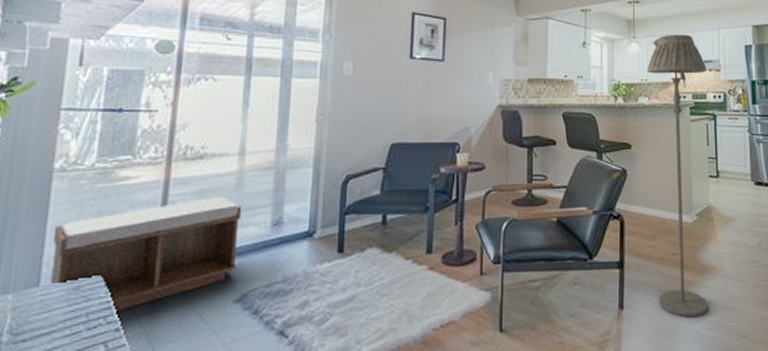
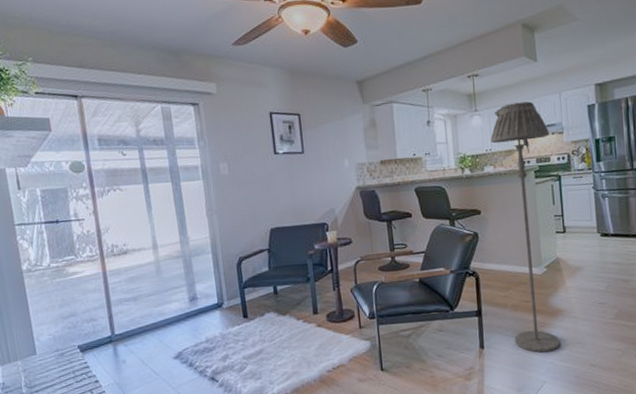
bench: present [51,197,242,313] -> none [36,282,171,370]

